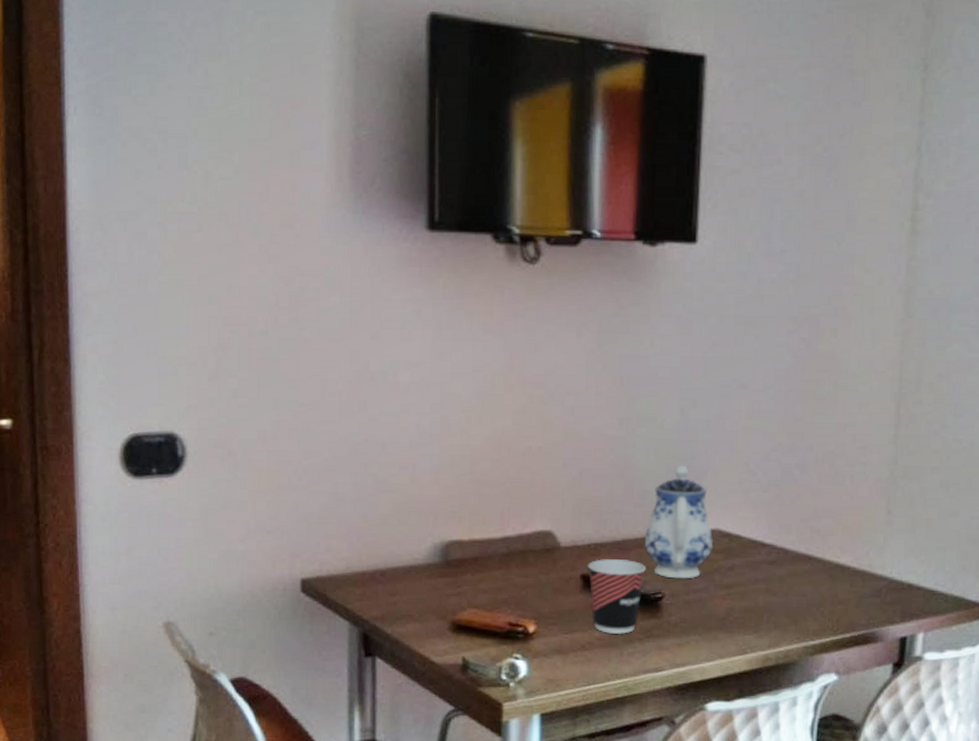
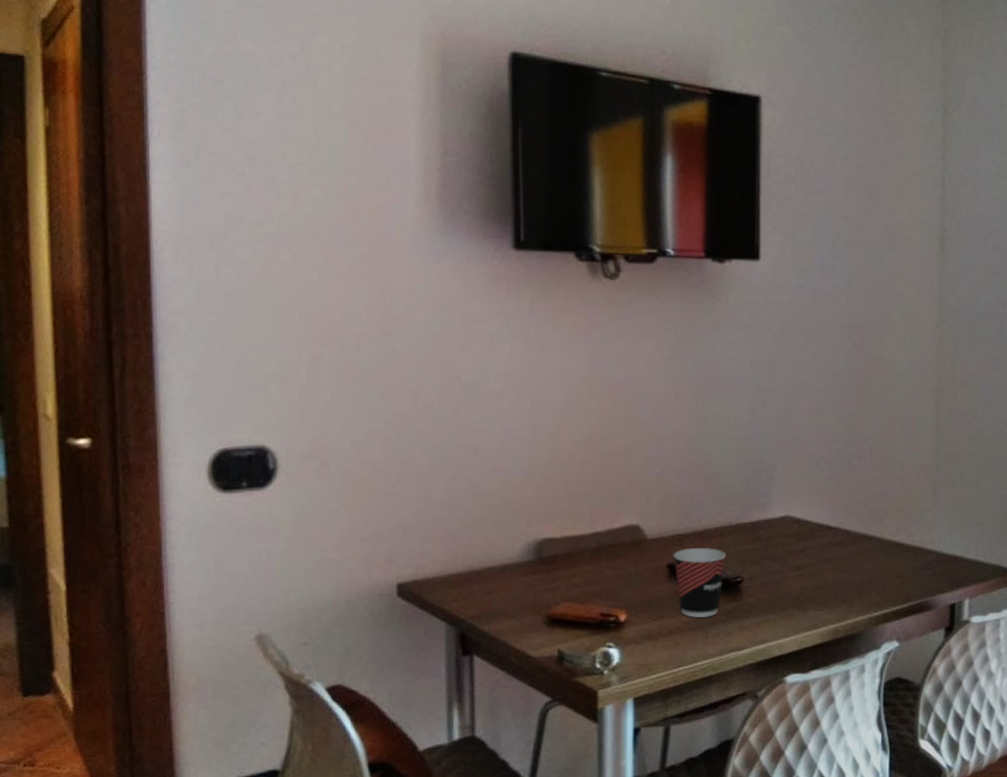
teapot: present [644,465,714,579] -> none [723,459,786,563]

